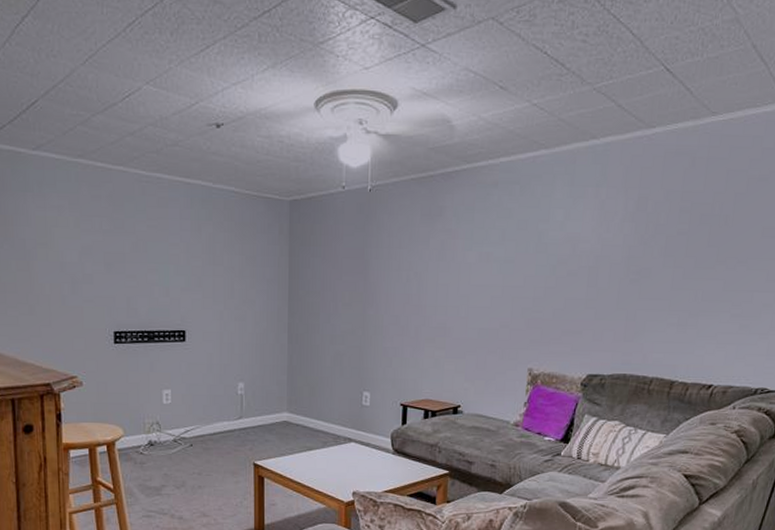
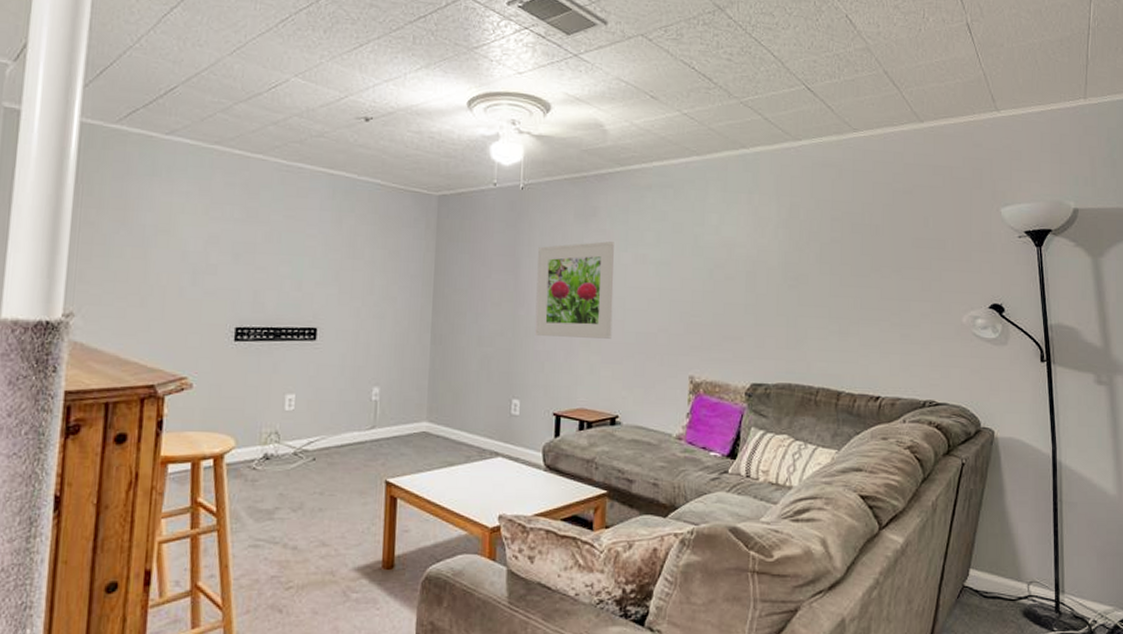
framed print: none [383,241,459,335] -> present [534,241,614,339]

